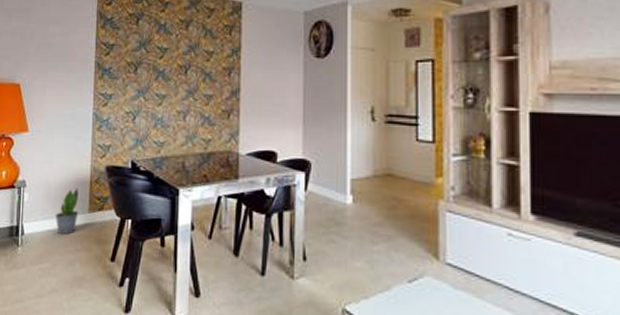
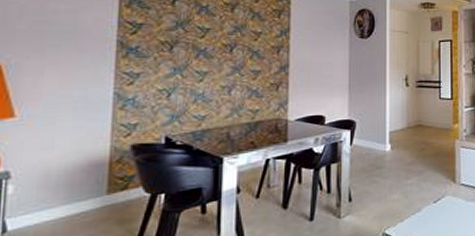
potted plant: present [55,188,79,236] -> none [56,171,93,224]

